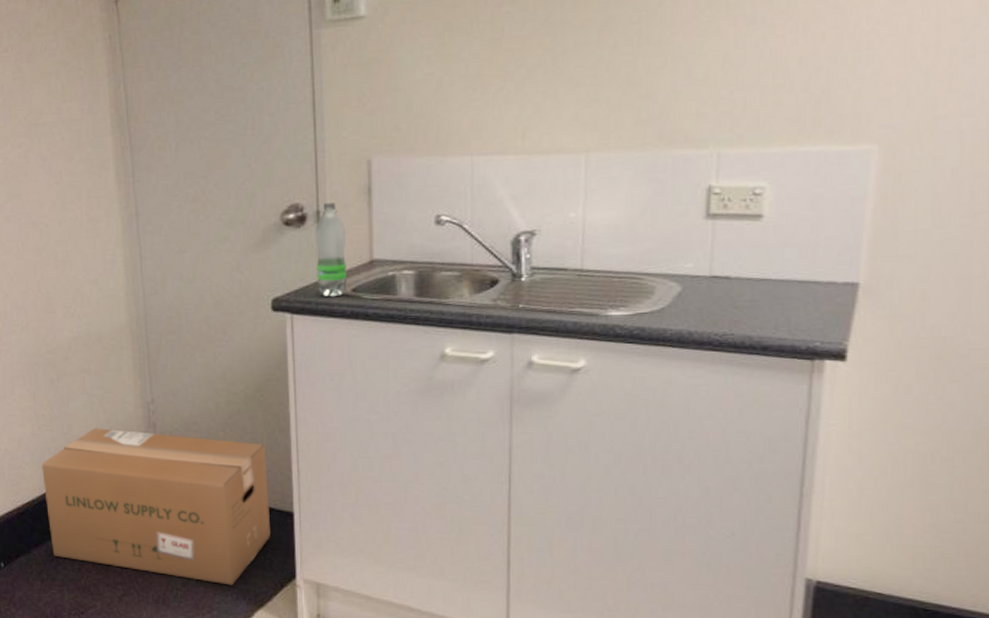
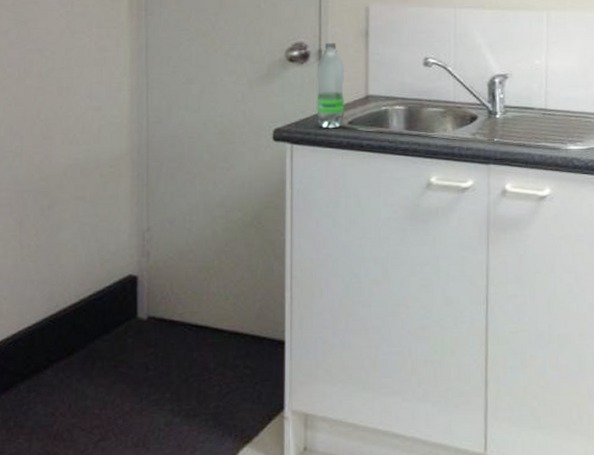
box: present [41,428,270,586] -> none [21,258,261,422]

